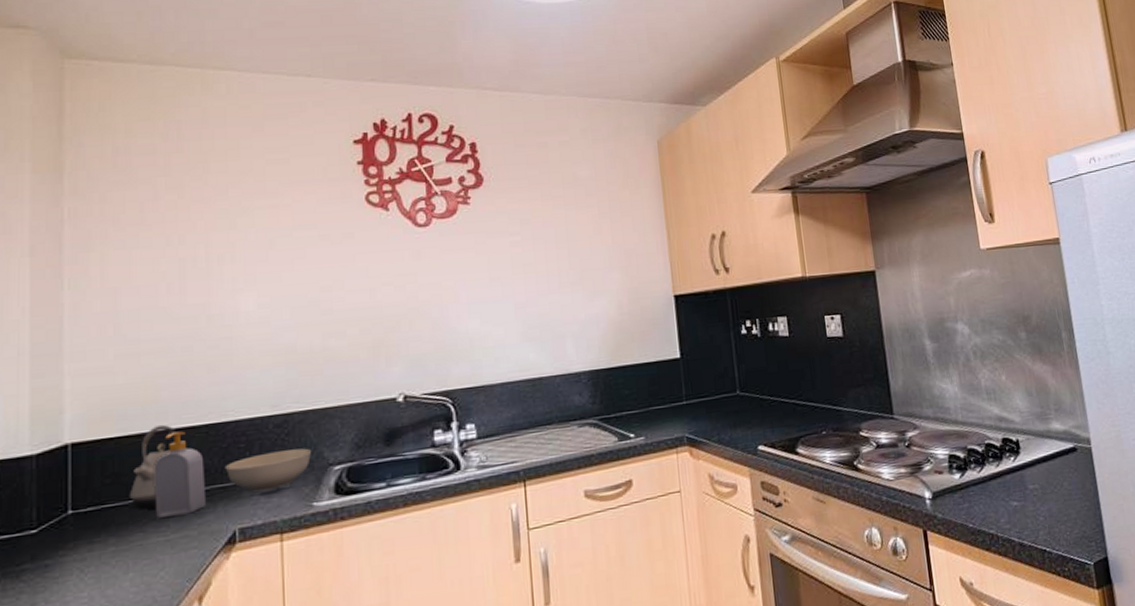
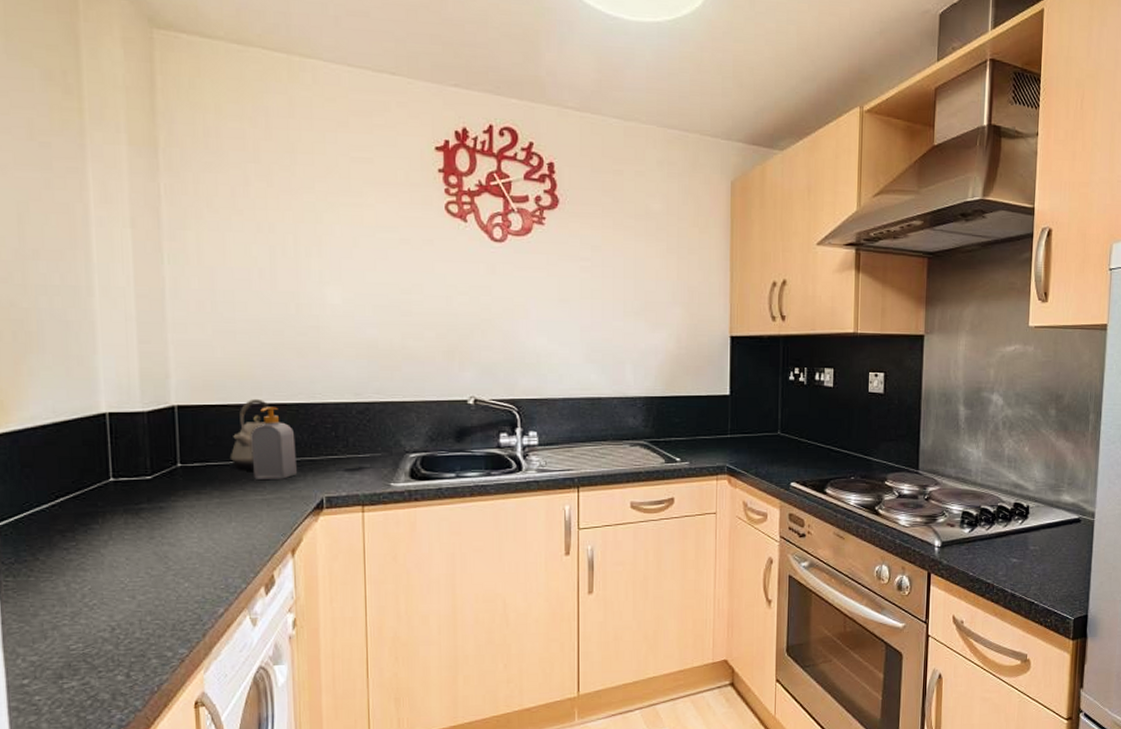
bowl: present [224,448,312,492] -> none [313,435,391,467]

